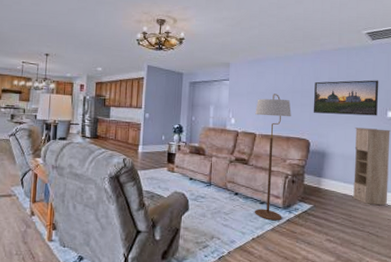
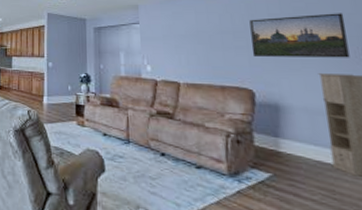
floor lamp: present [255,94,291,221] -> none [175,36,230,192]

